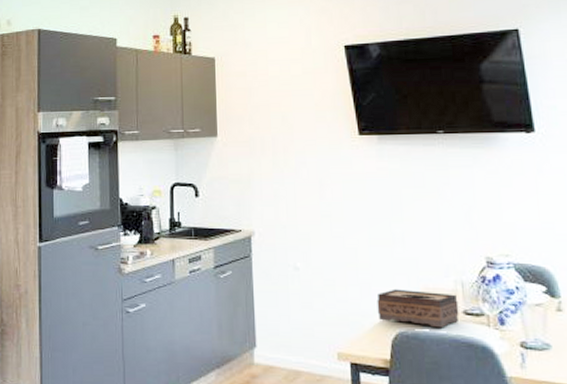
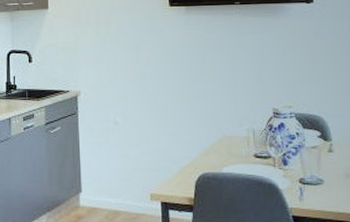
tissue box: present [377,289,459,328] -> none [183,137,251,170]

